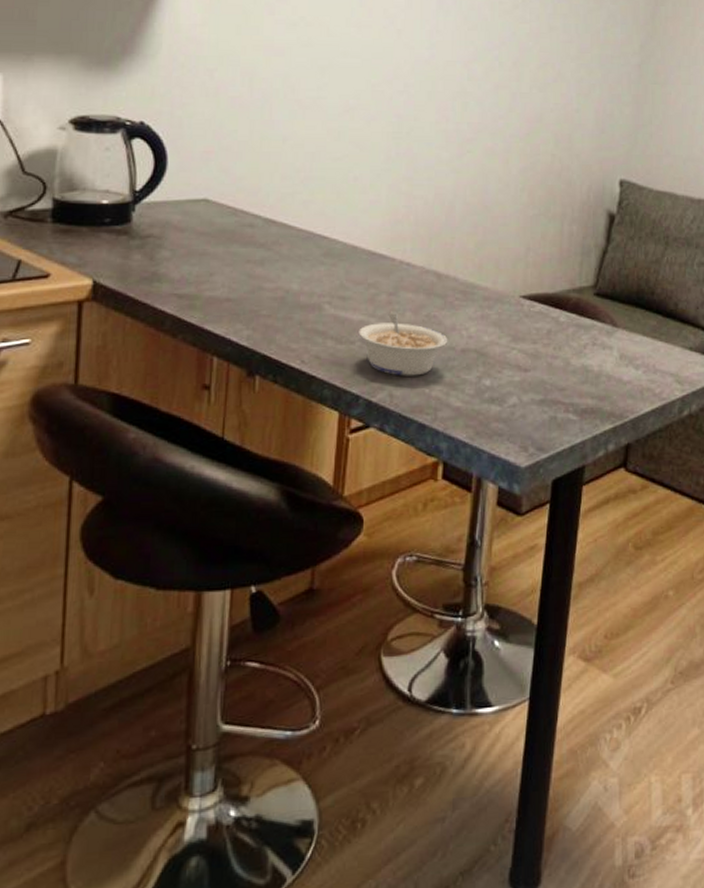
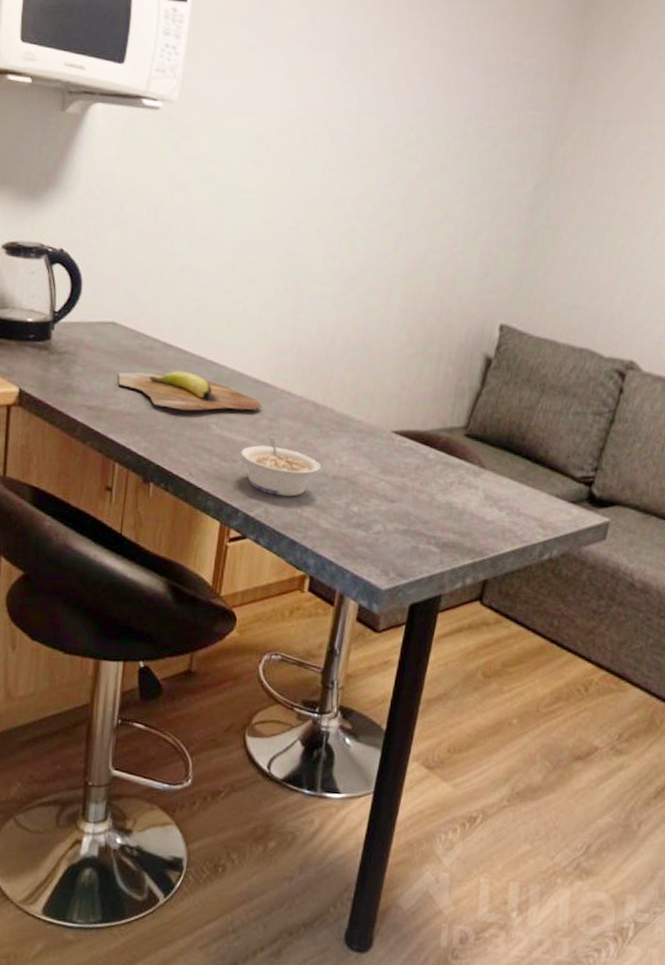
cutting board: none [213,248,380,291] -> present [118,371,263,411]

